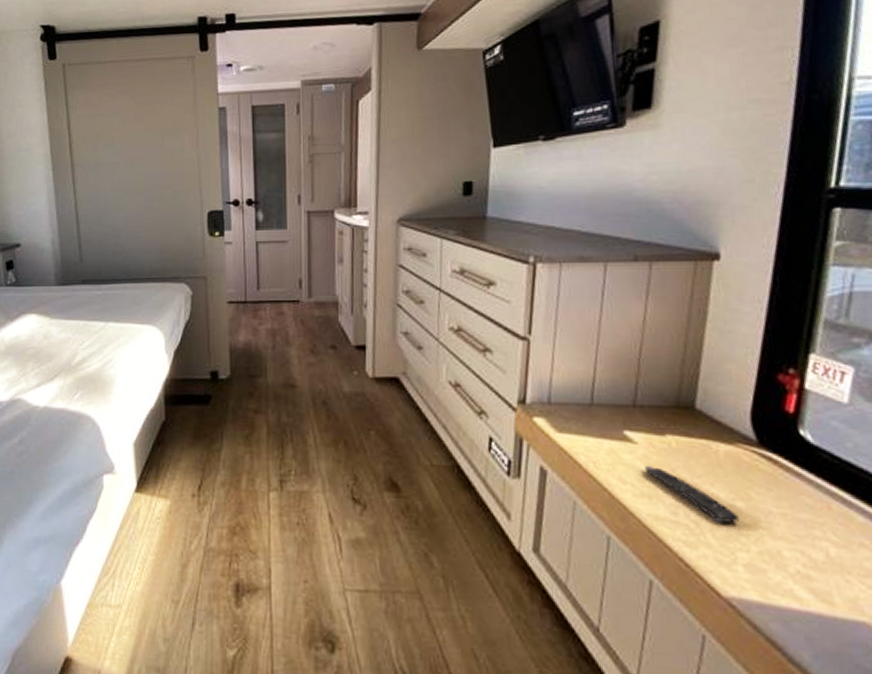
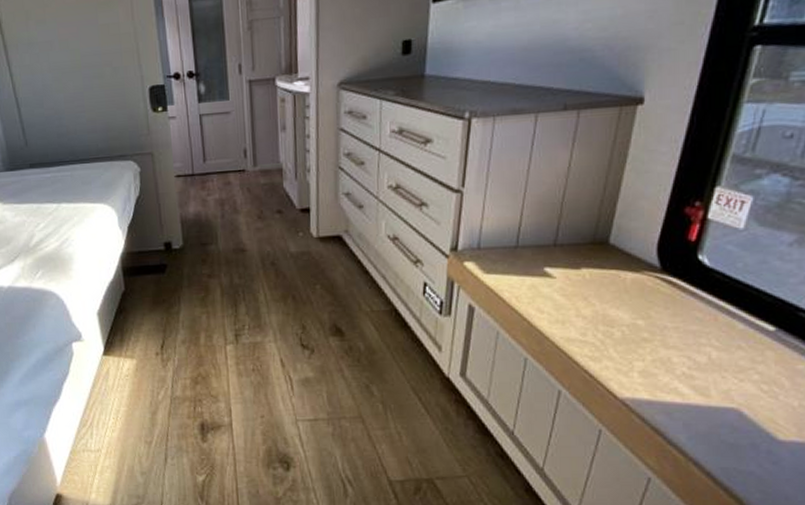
remote control: present [644,465,739,524] -> none [560,295,638,340]

